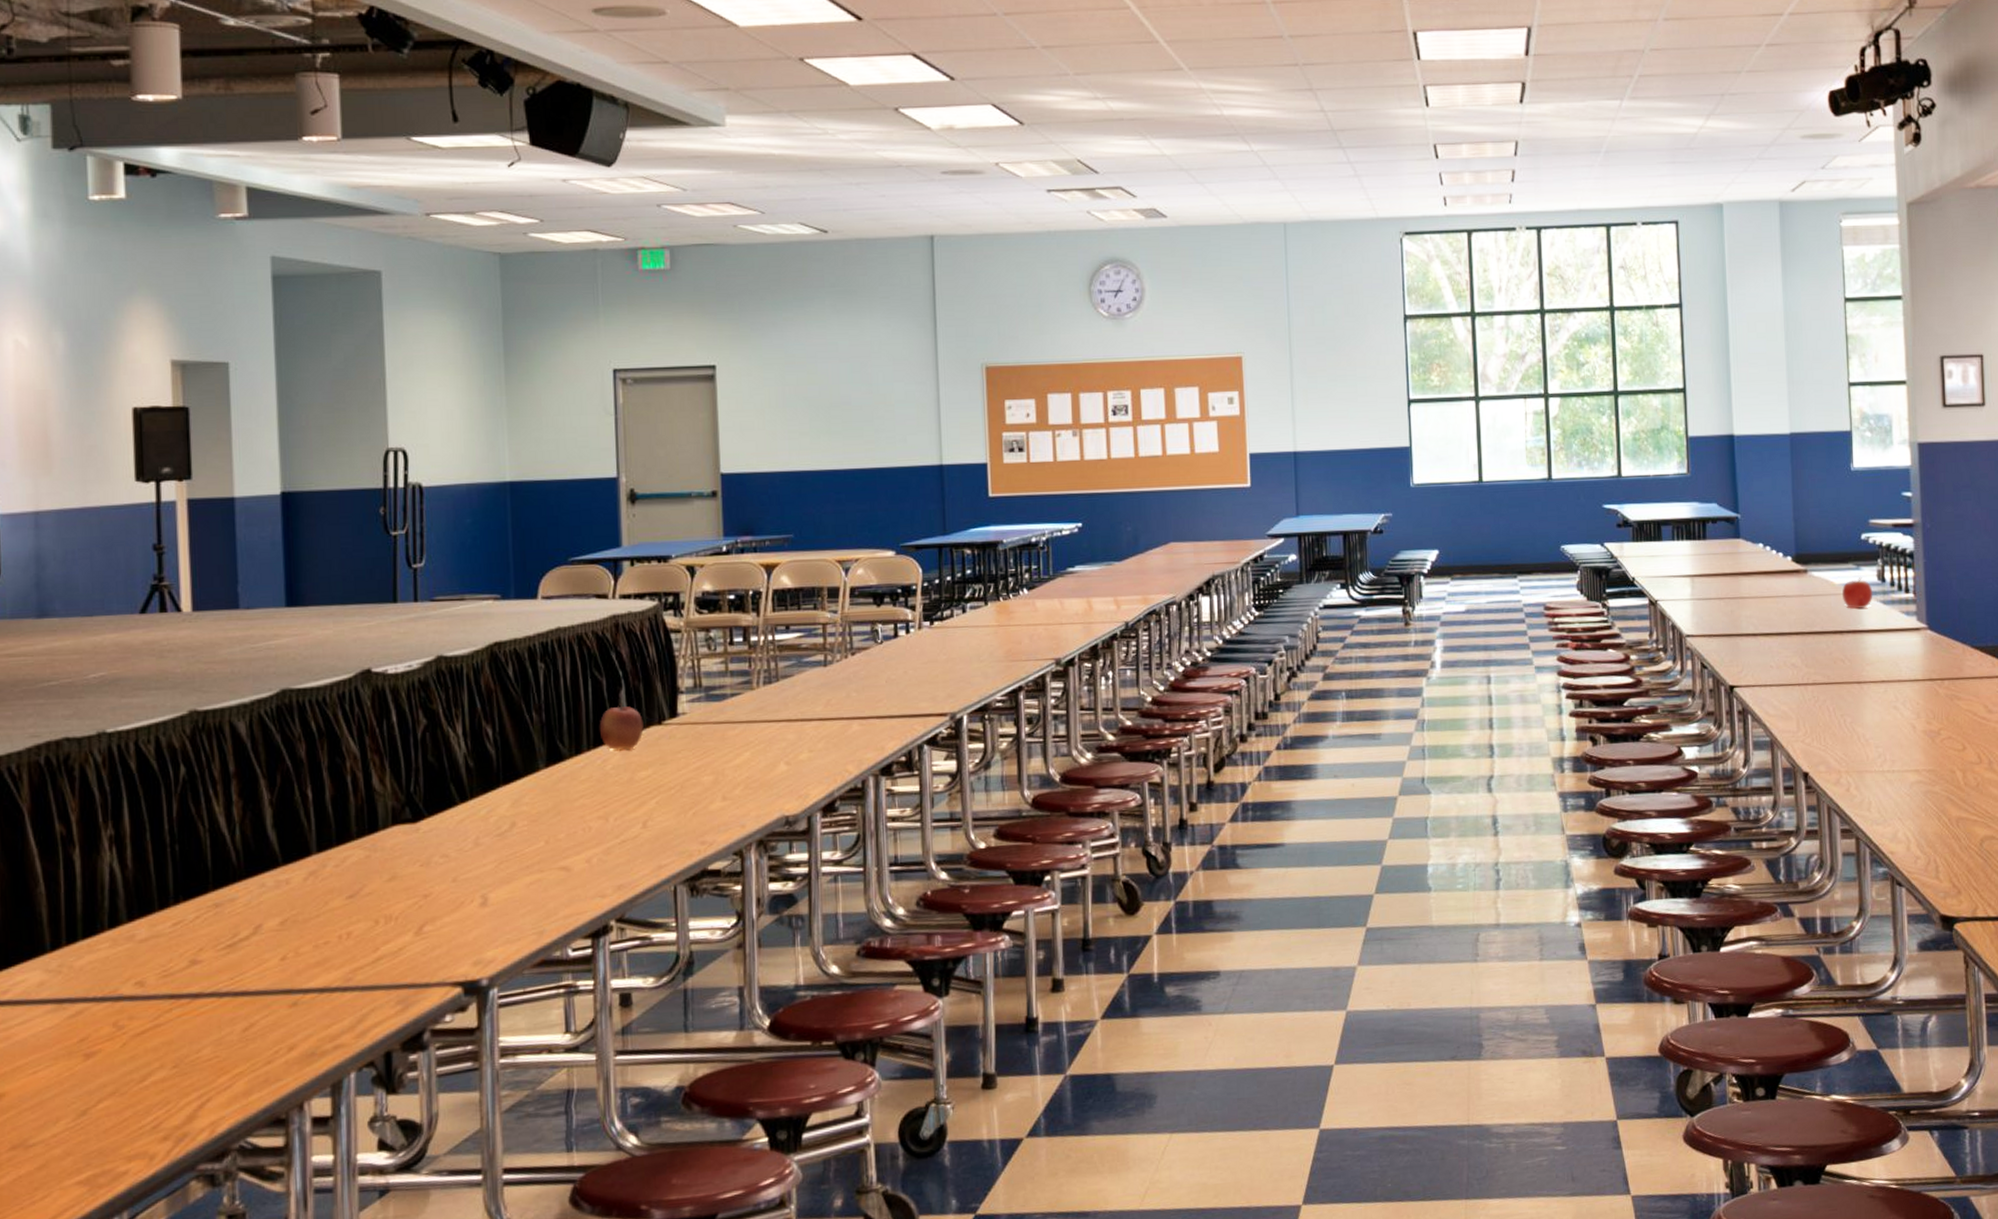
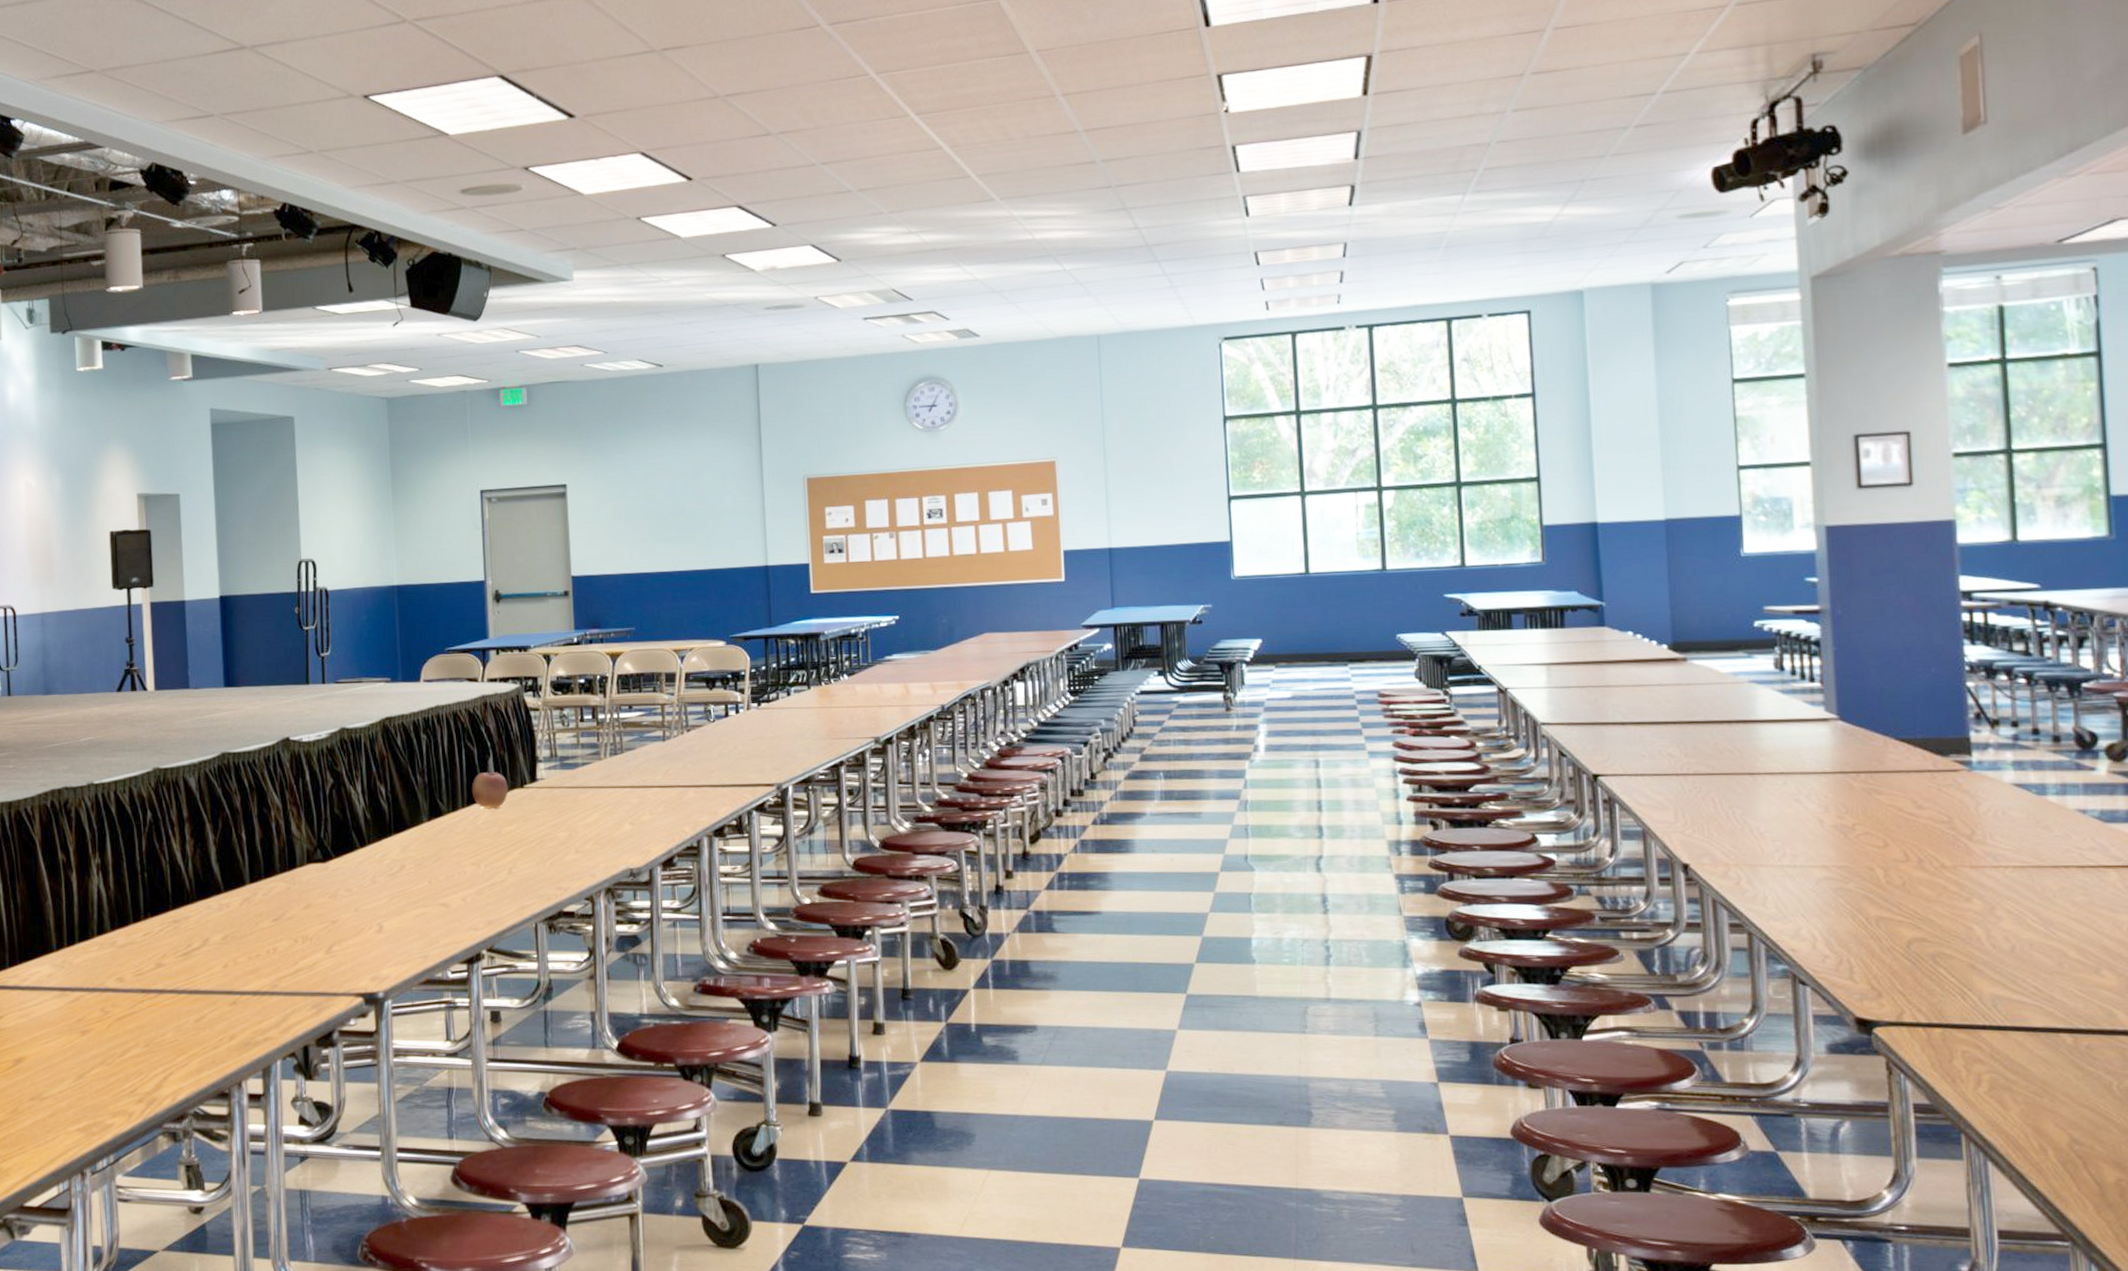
apple: present [1842,577,1873,609] -> none [1730,666,1769,698]

